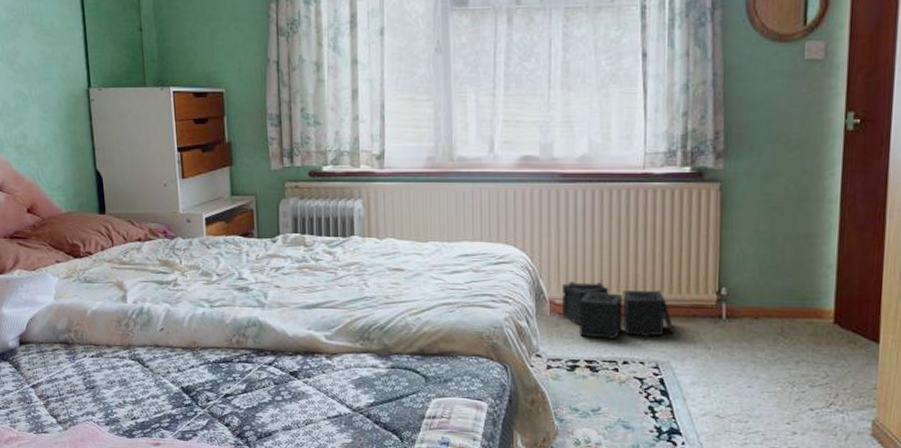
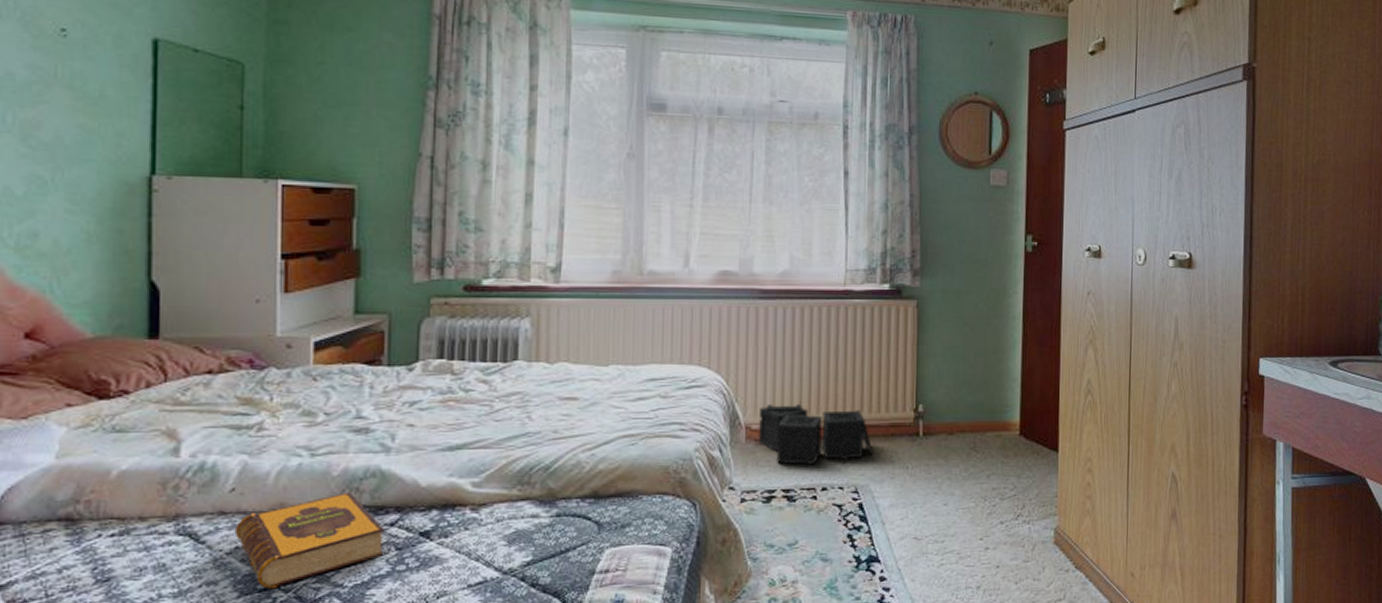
hardback book: none [166,336,266,405] -> present [234,492,385,589]

